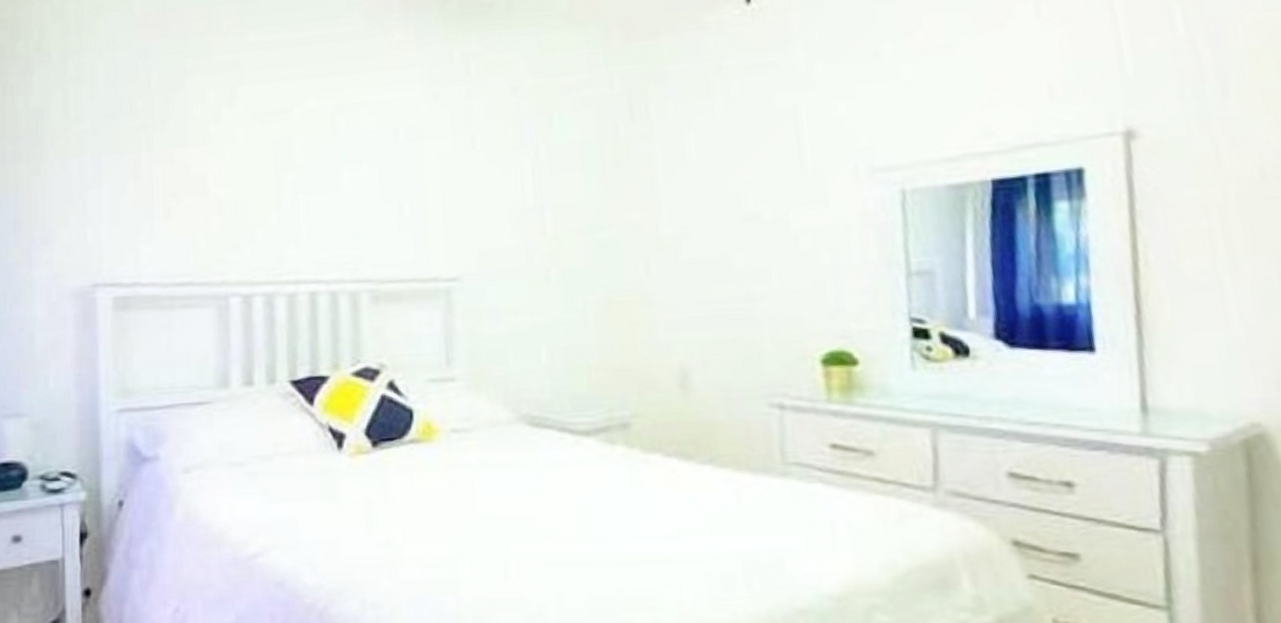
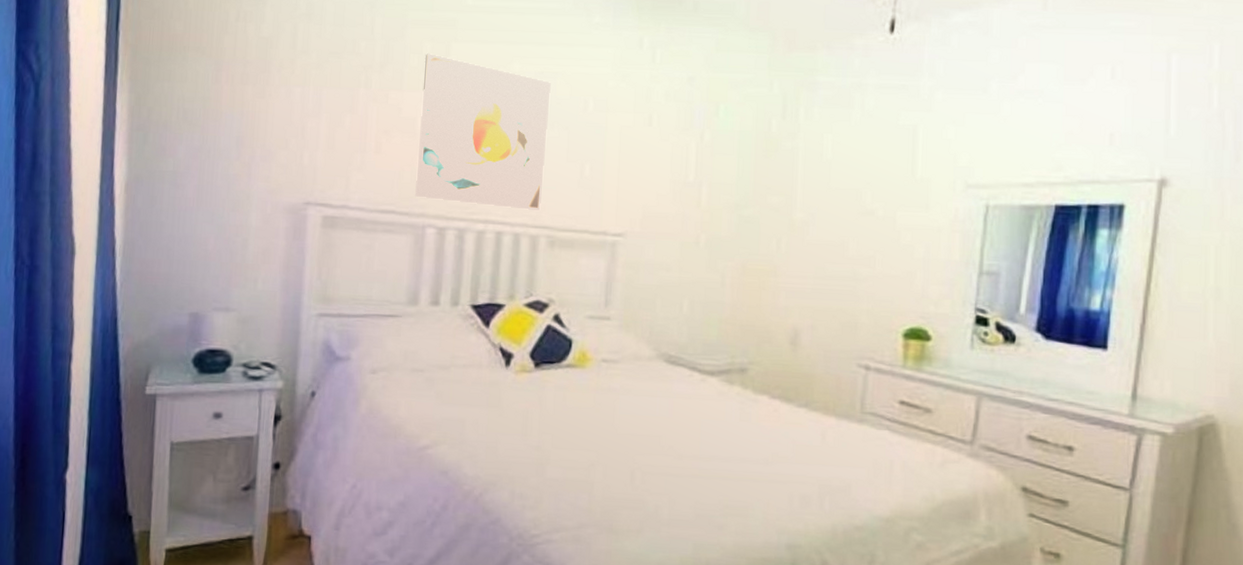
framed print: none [209,101,359,265] -> present [415,53,552,211]

